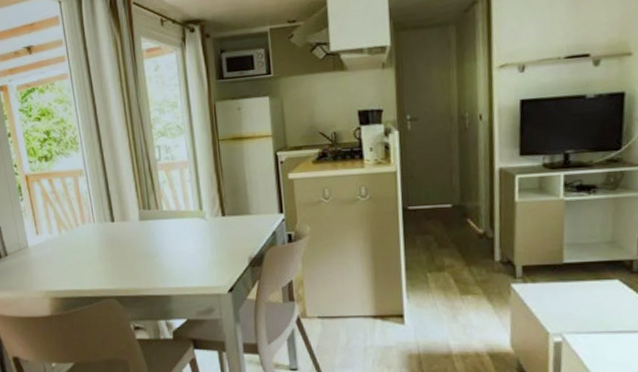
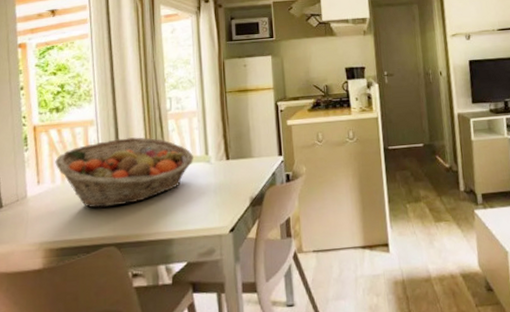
fruit basket: none [50,189,187,261] -> present [55,137,193,208]

